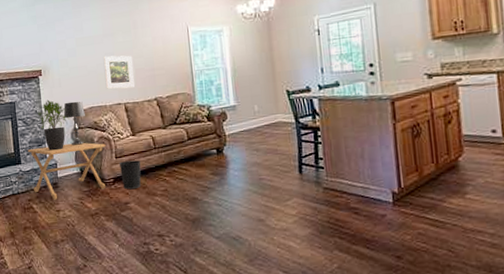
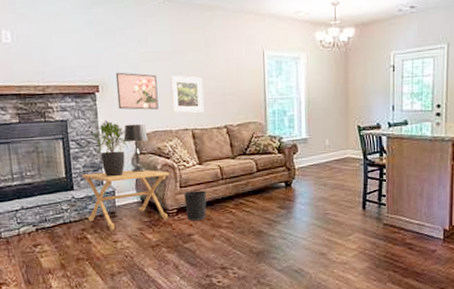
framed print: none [55,56,94,90] -> present [115,72,159,110]

